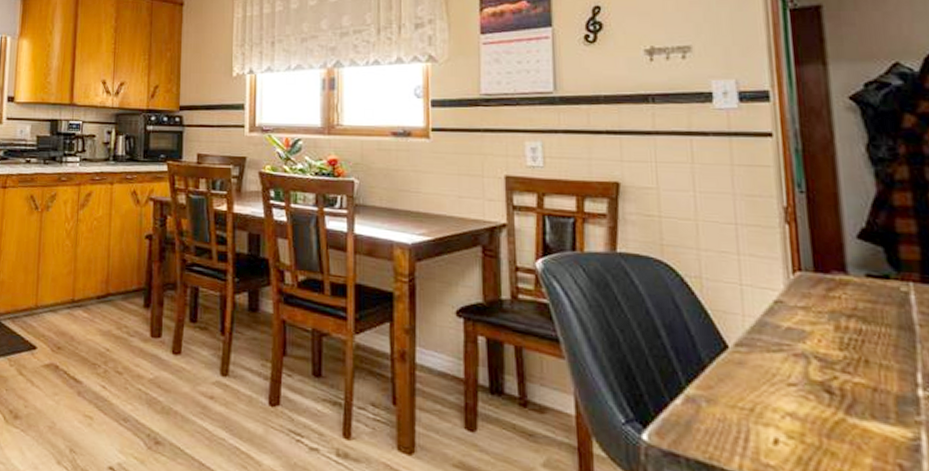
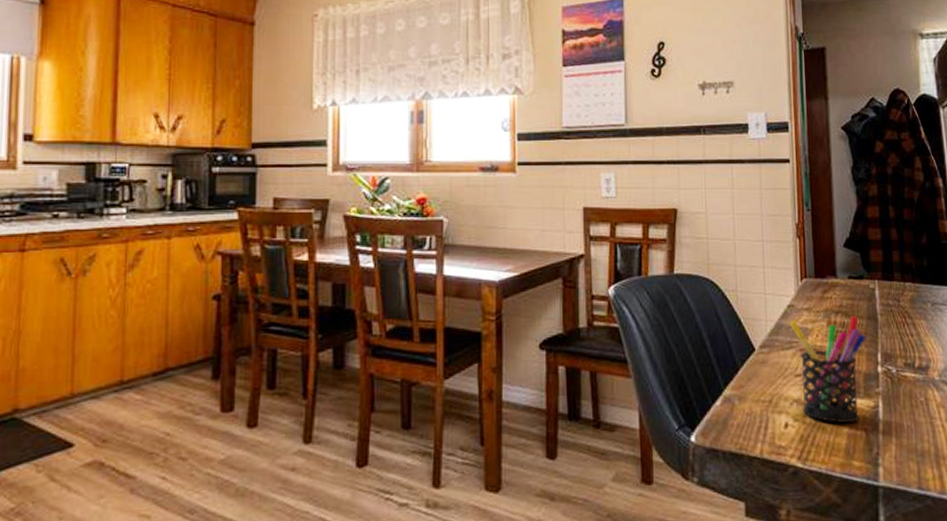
pen holder: none [777,319,897,453] -> present [789,316,866,423]

